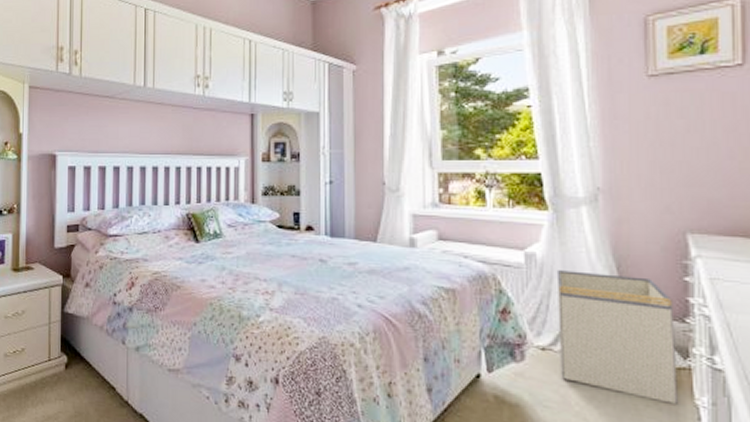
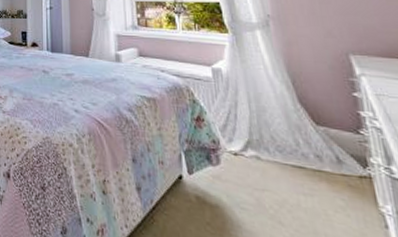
storage bin: present [556,270,678,404] -> none [240,84,364,211]

